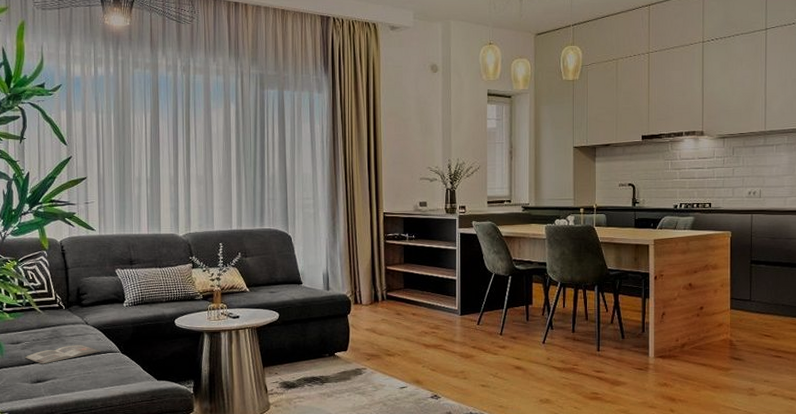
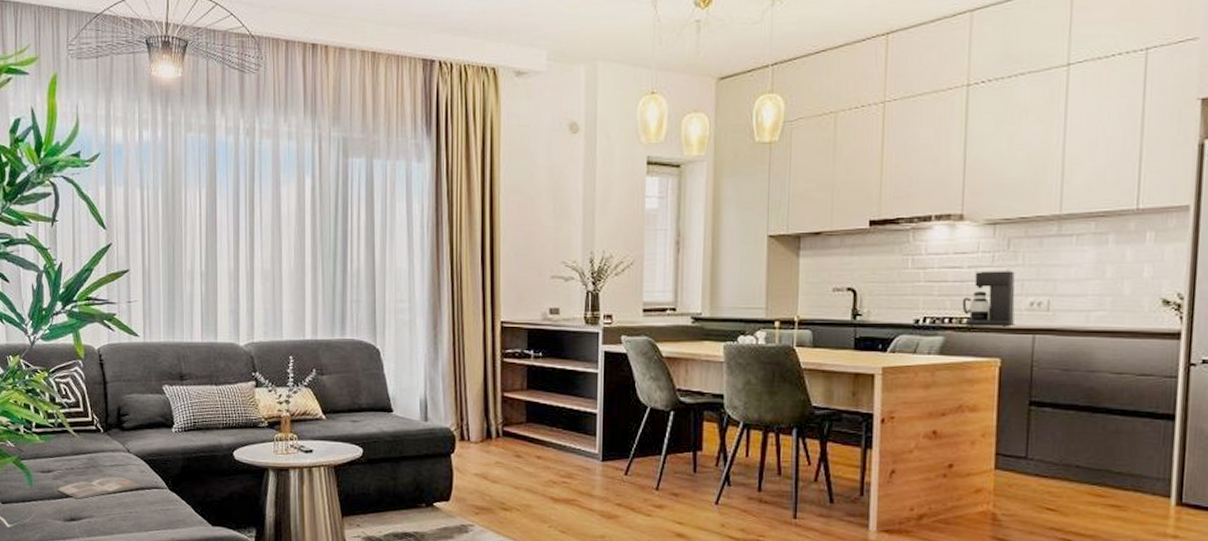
coffee maker: none [705,170,739,210] -> present [962,271,1015,328]

